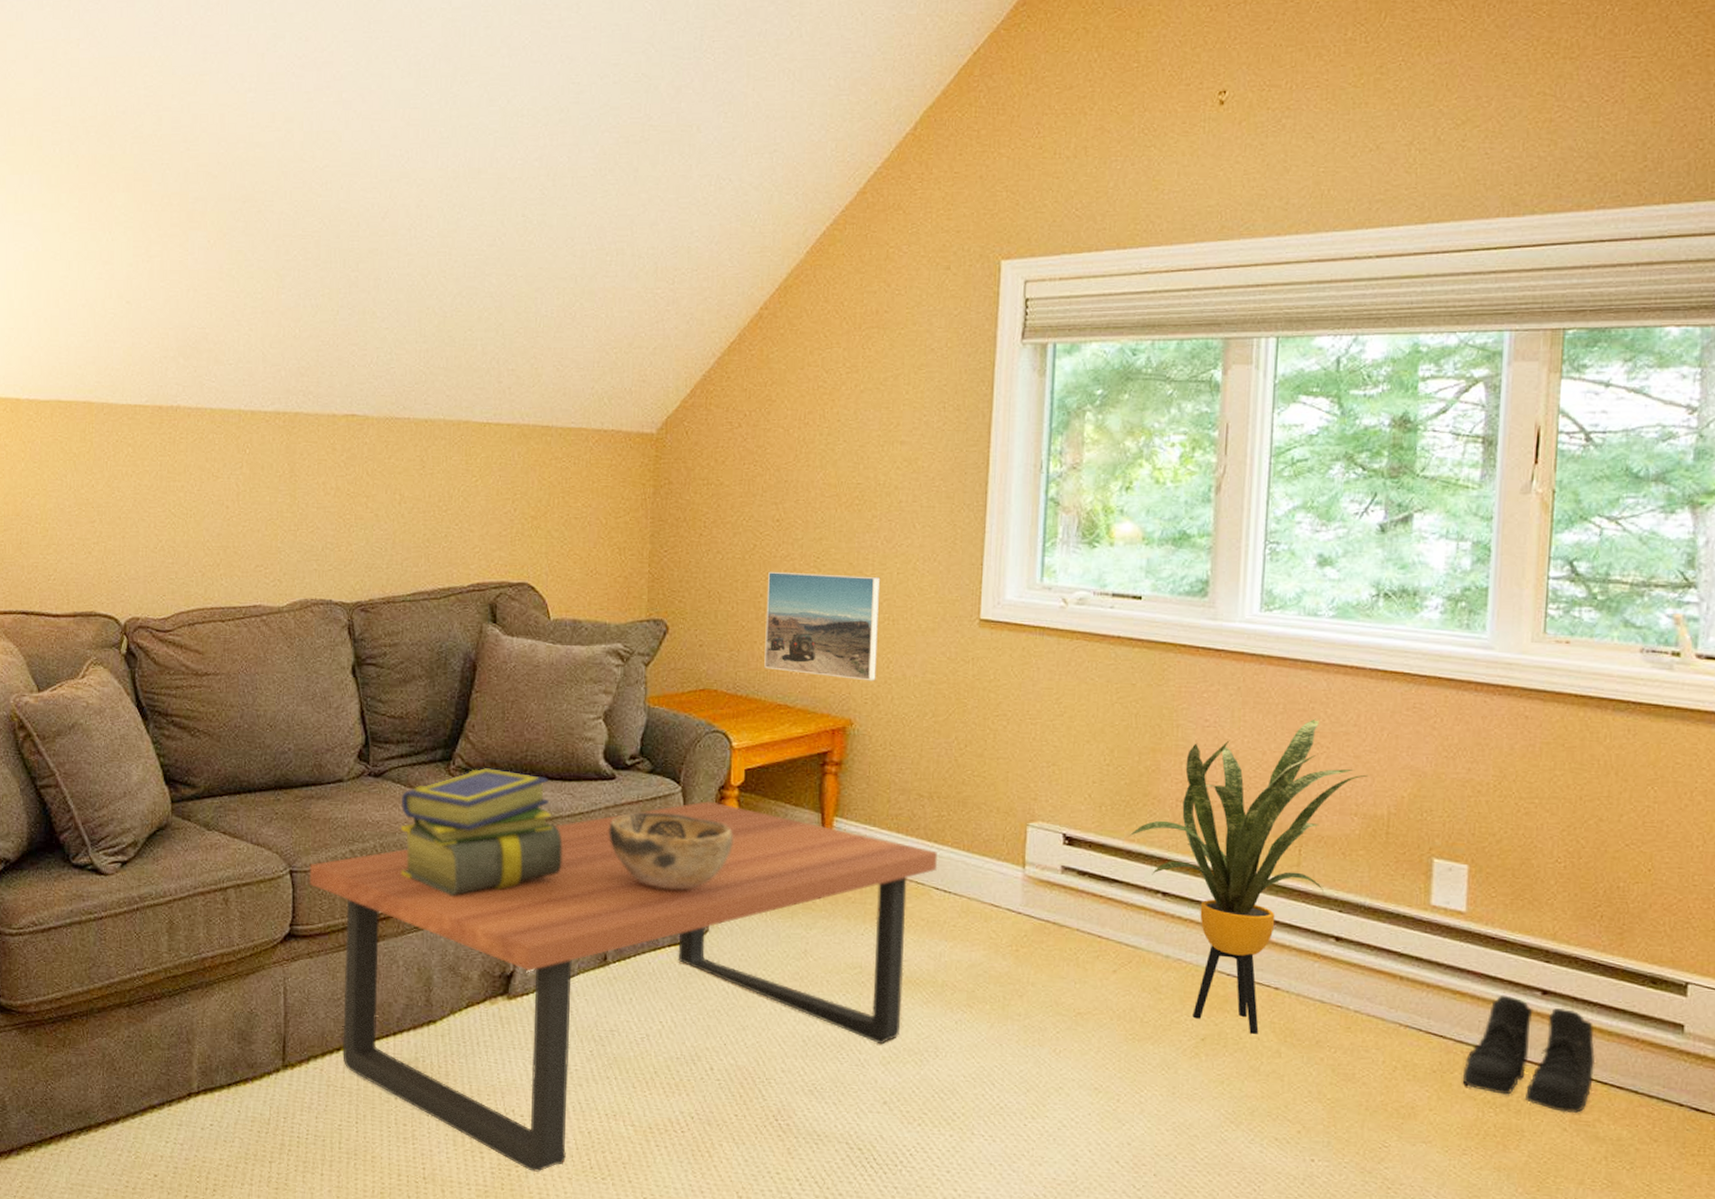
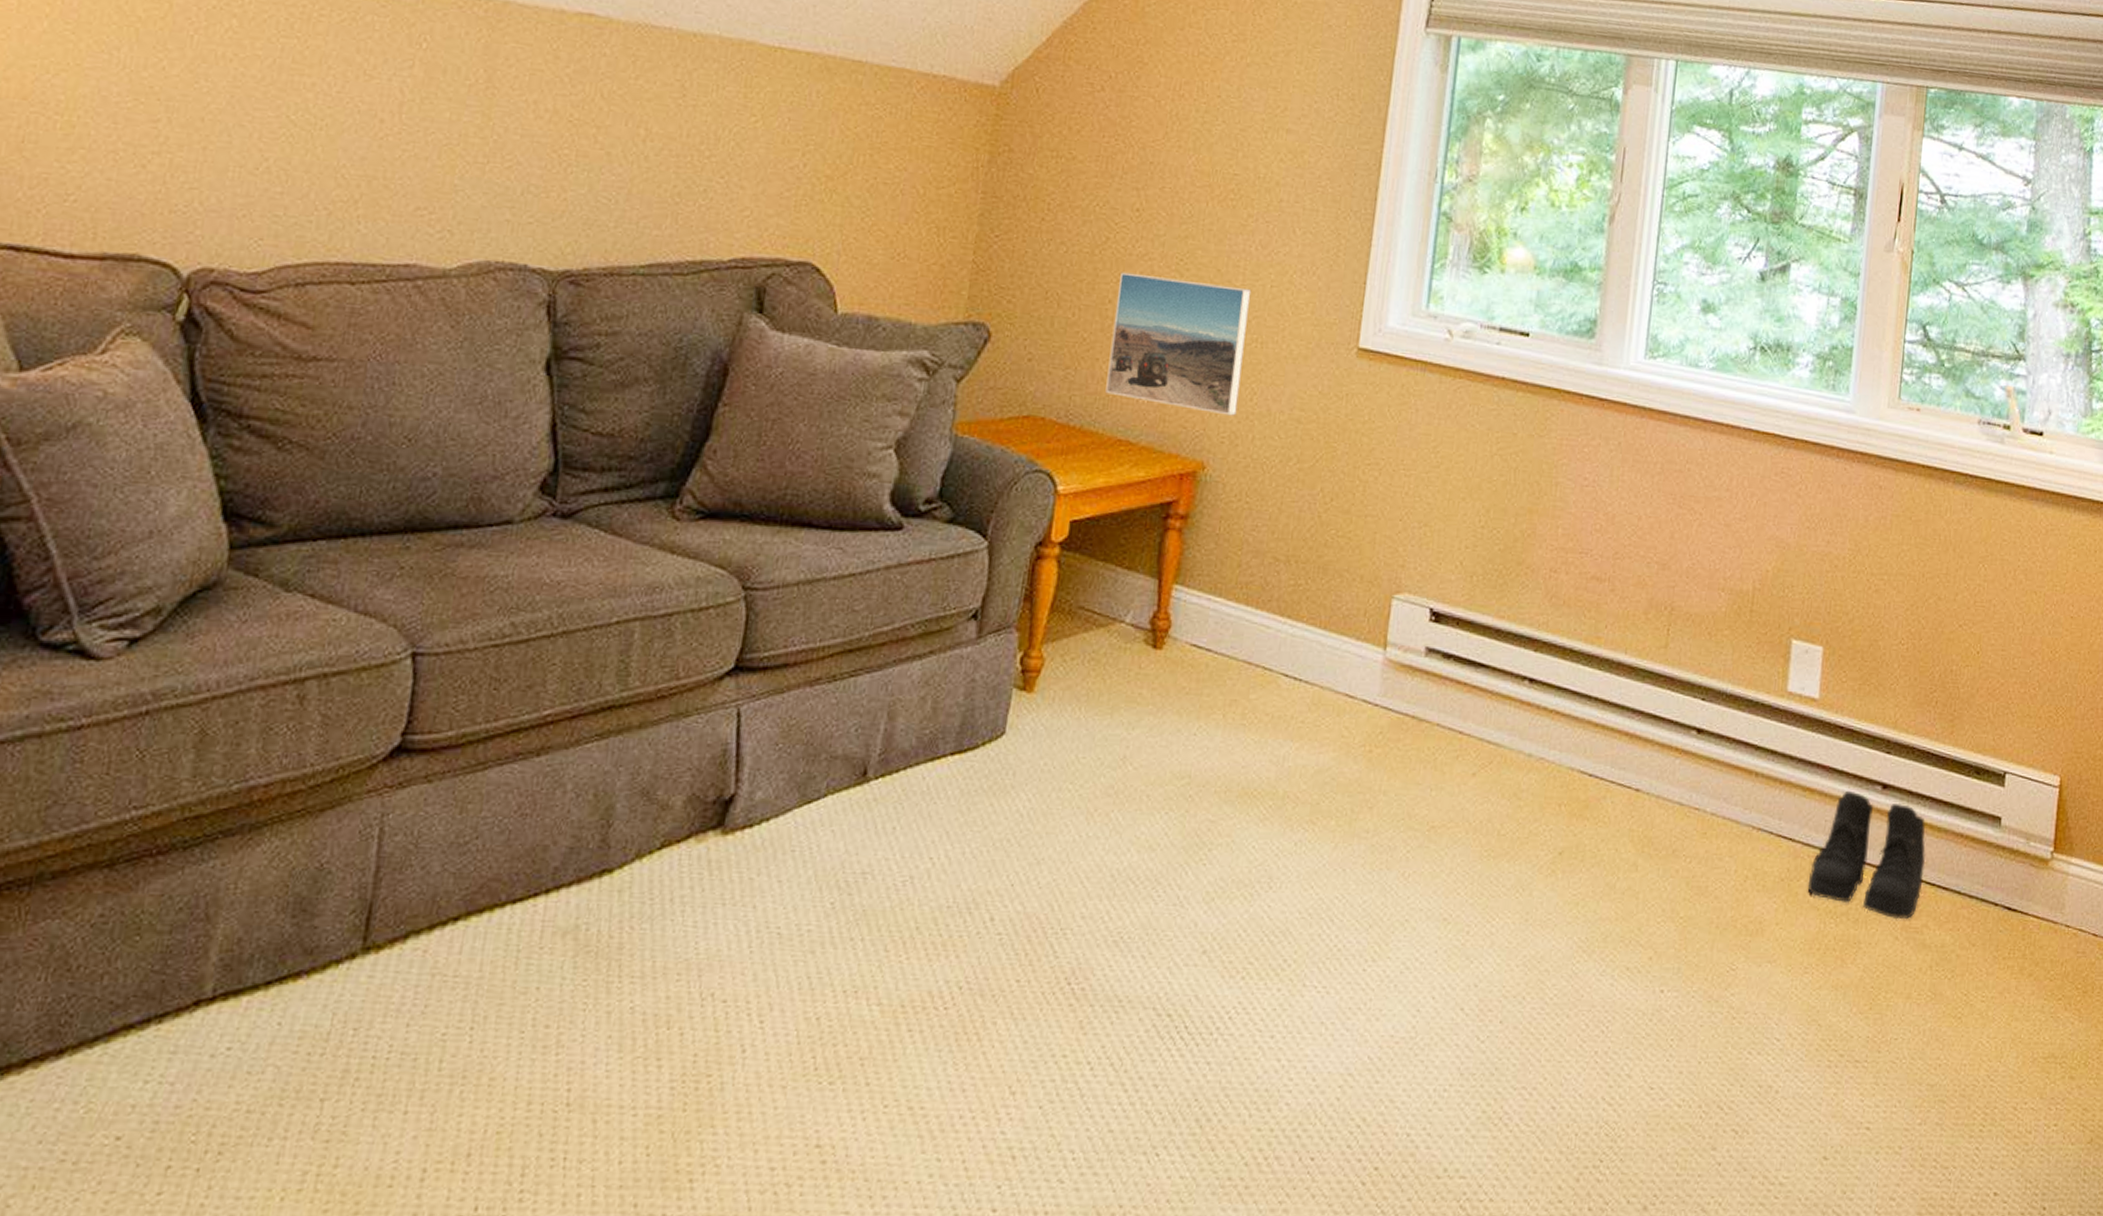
coffee table: present [309,801,938,1172] -> none [440,561,1290,1081]
stack of books: present [400,768,563,897] -> none [585,510,823,690]
decorative bowl: present [609,812,733,890] -> none [886,574,1048,679]
house plant: present [1128,718,1368,1034] -> none [1499,481,1737,845]

